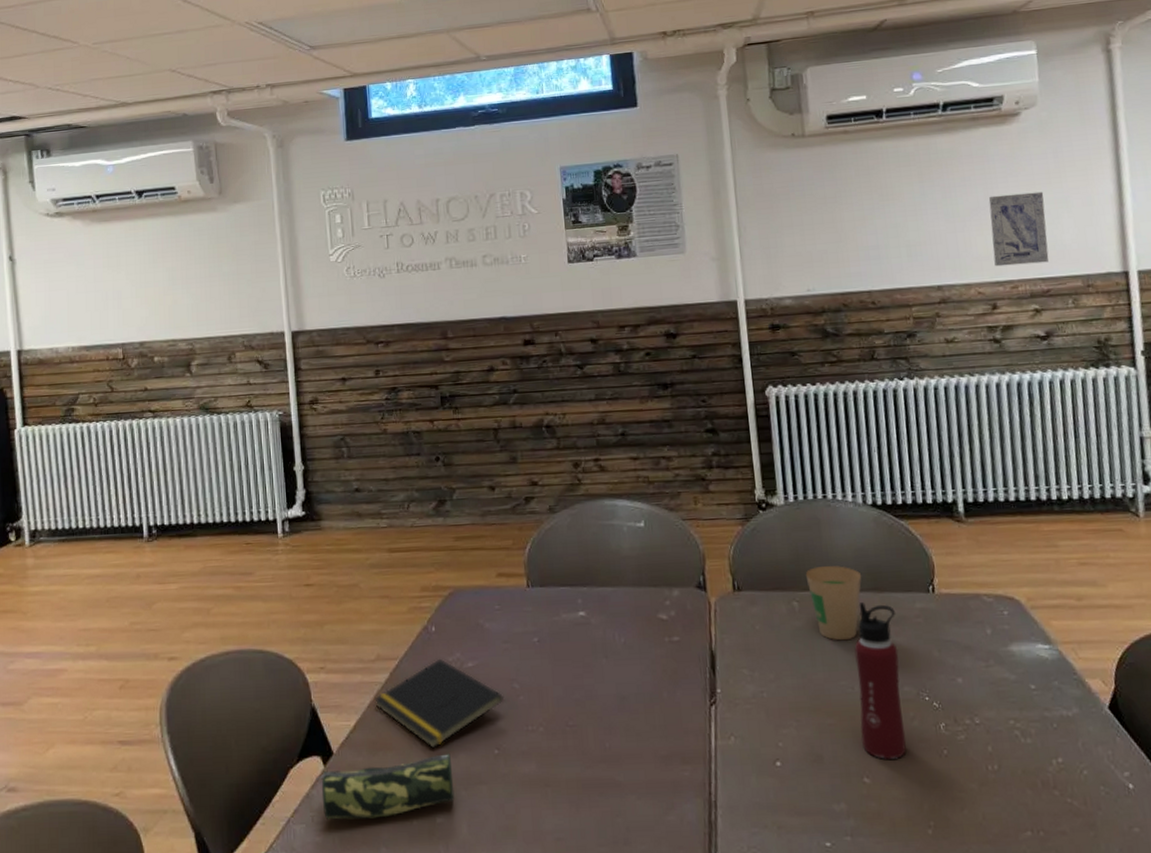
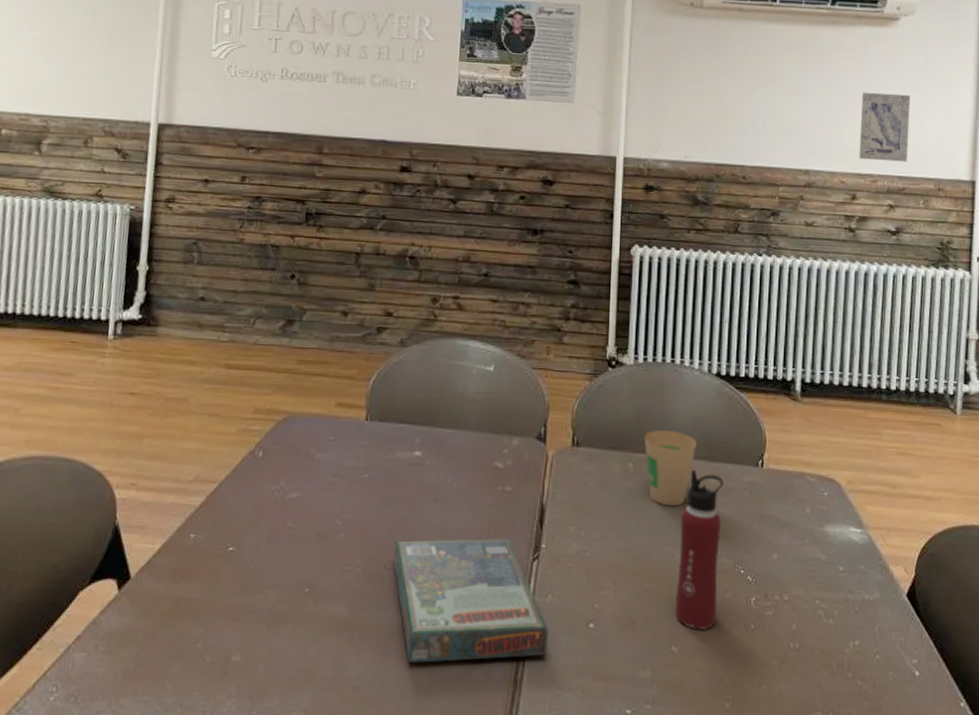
pencil case: present [316,754,455,820] -> none [107,588,258,652]
notepad: present [374,658,505,749] -> none [185,486,324,582]
board game: none [572,686,738,812] -> present [393,538,548,663]

